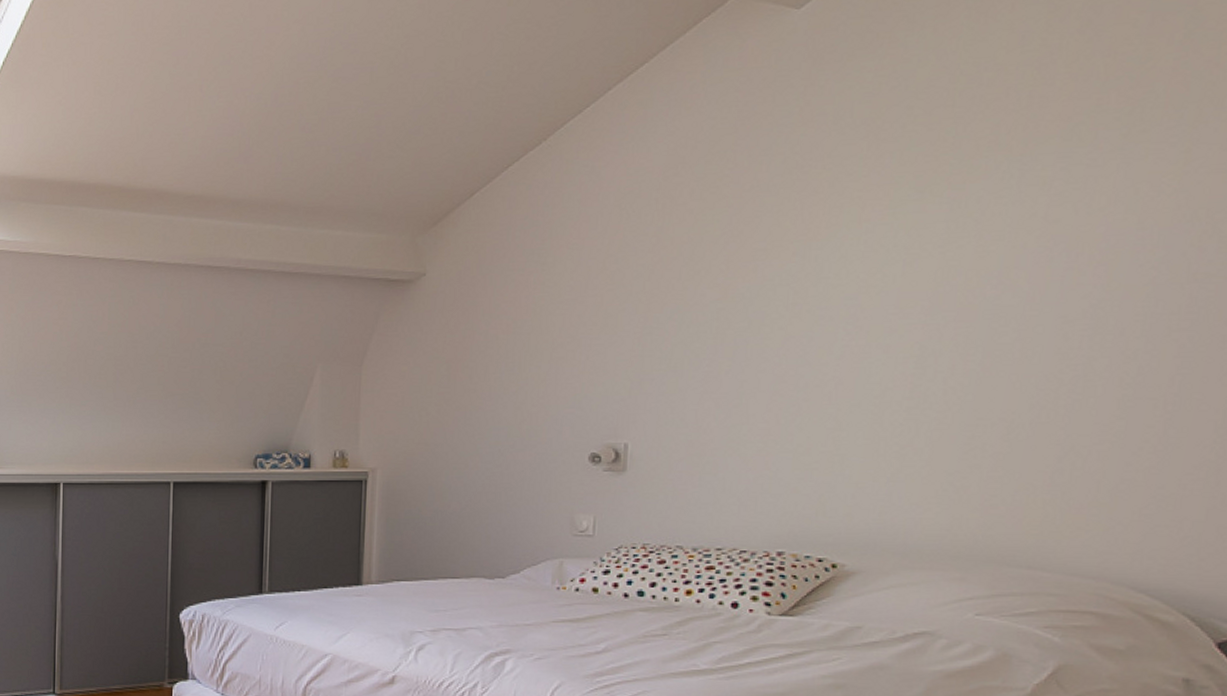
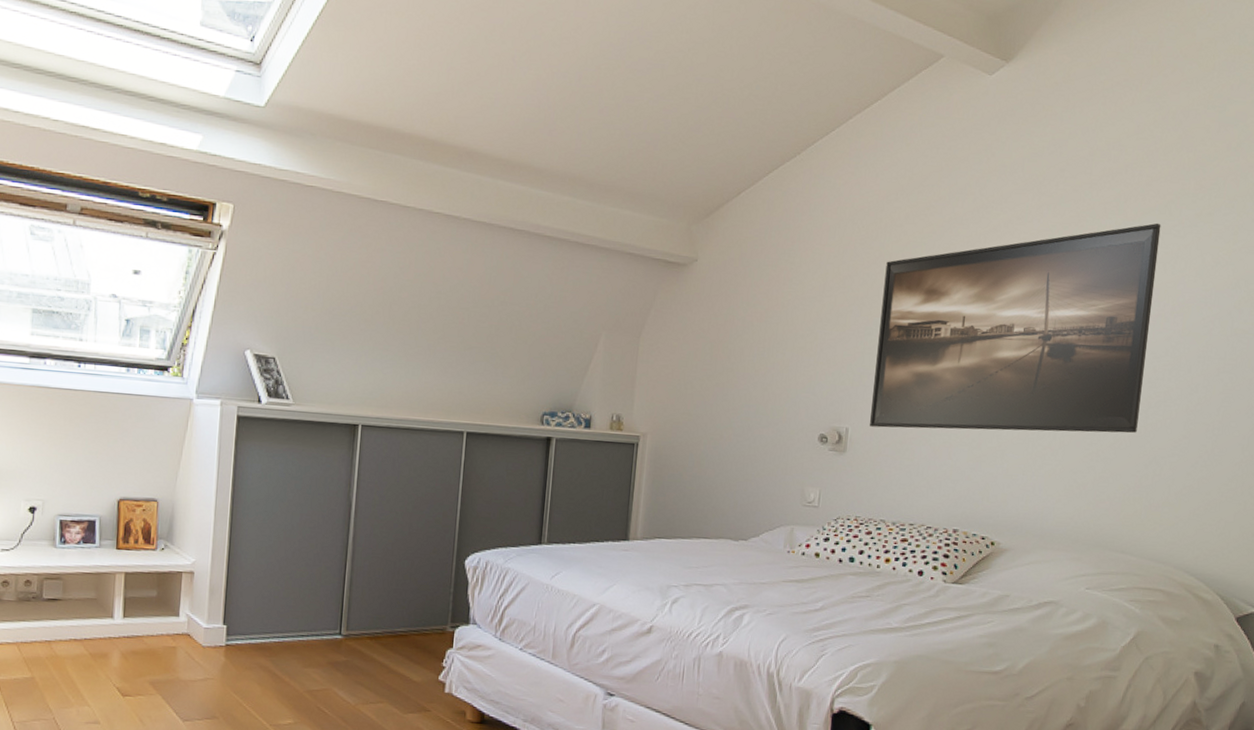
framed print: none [656,153,1066,440] -> present [870,223,1161,433]

